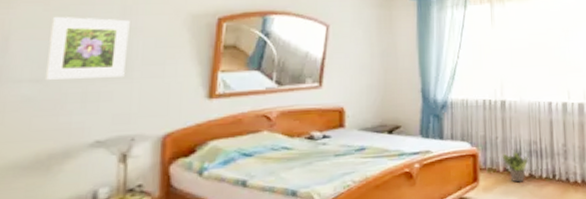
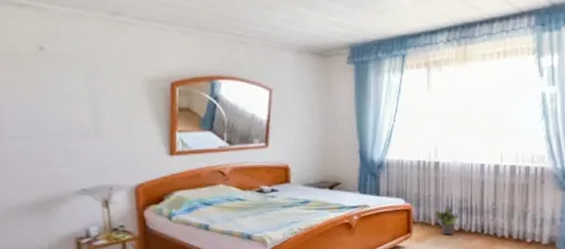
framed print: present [44,17,130,80] -> none [30,82,97,137]

